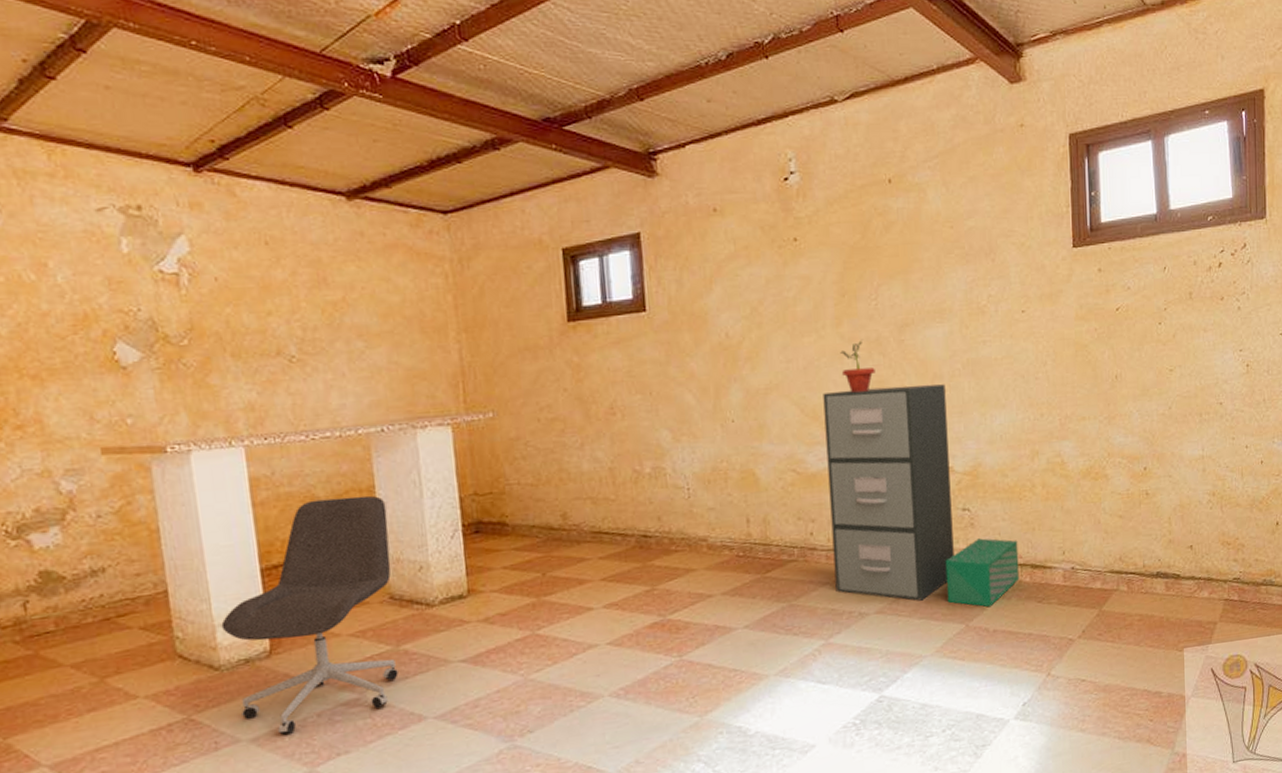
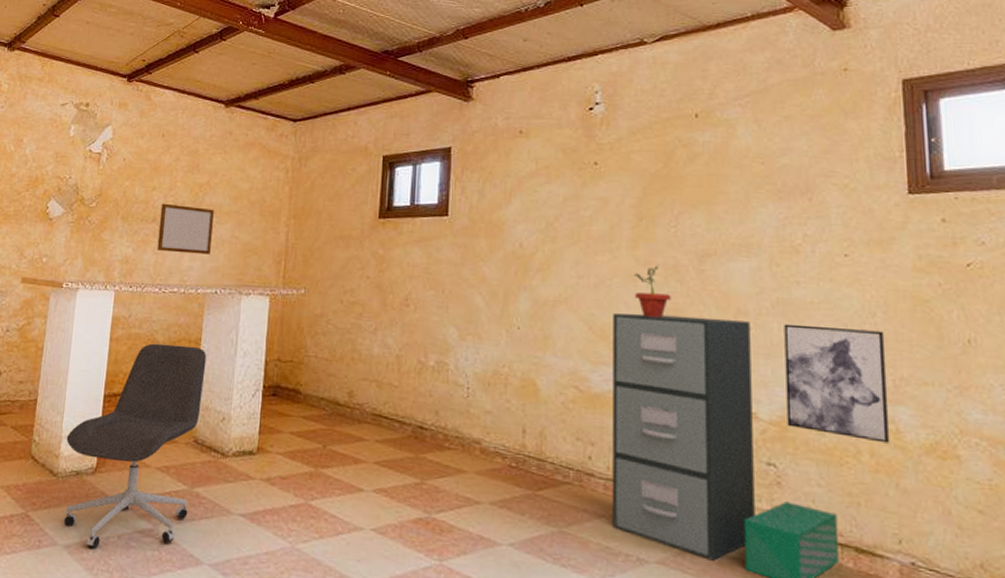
writing board: none [284,330,365,391] -> present [157,203,214,255]
wall art: none [973,377,1057,475] -> present [784,324,890,443]

